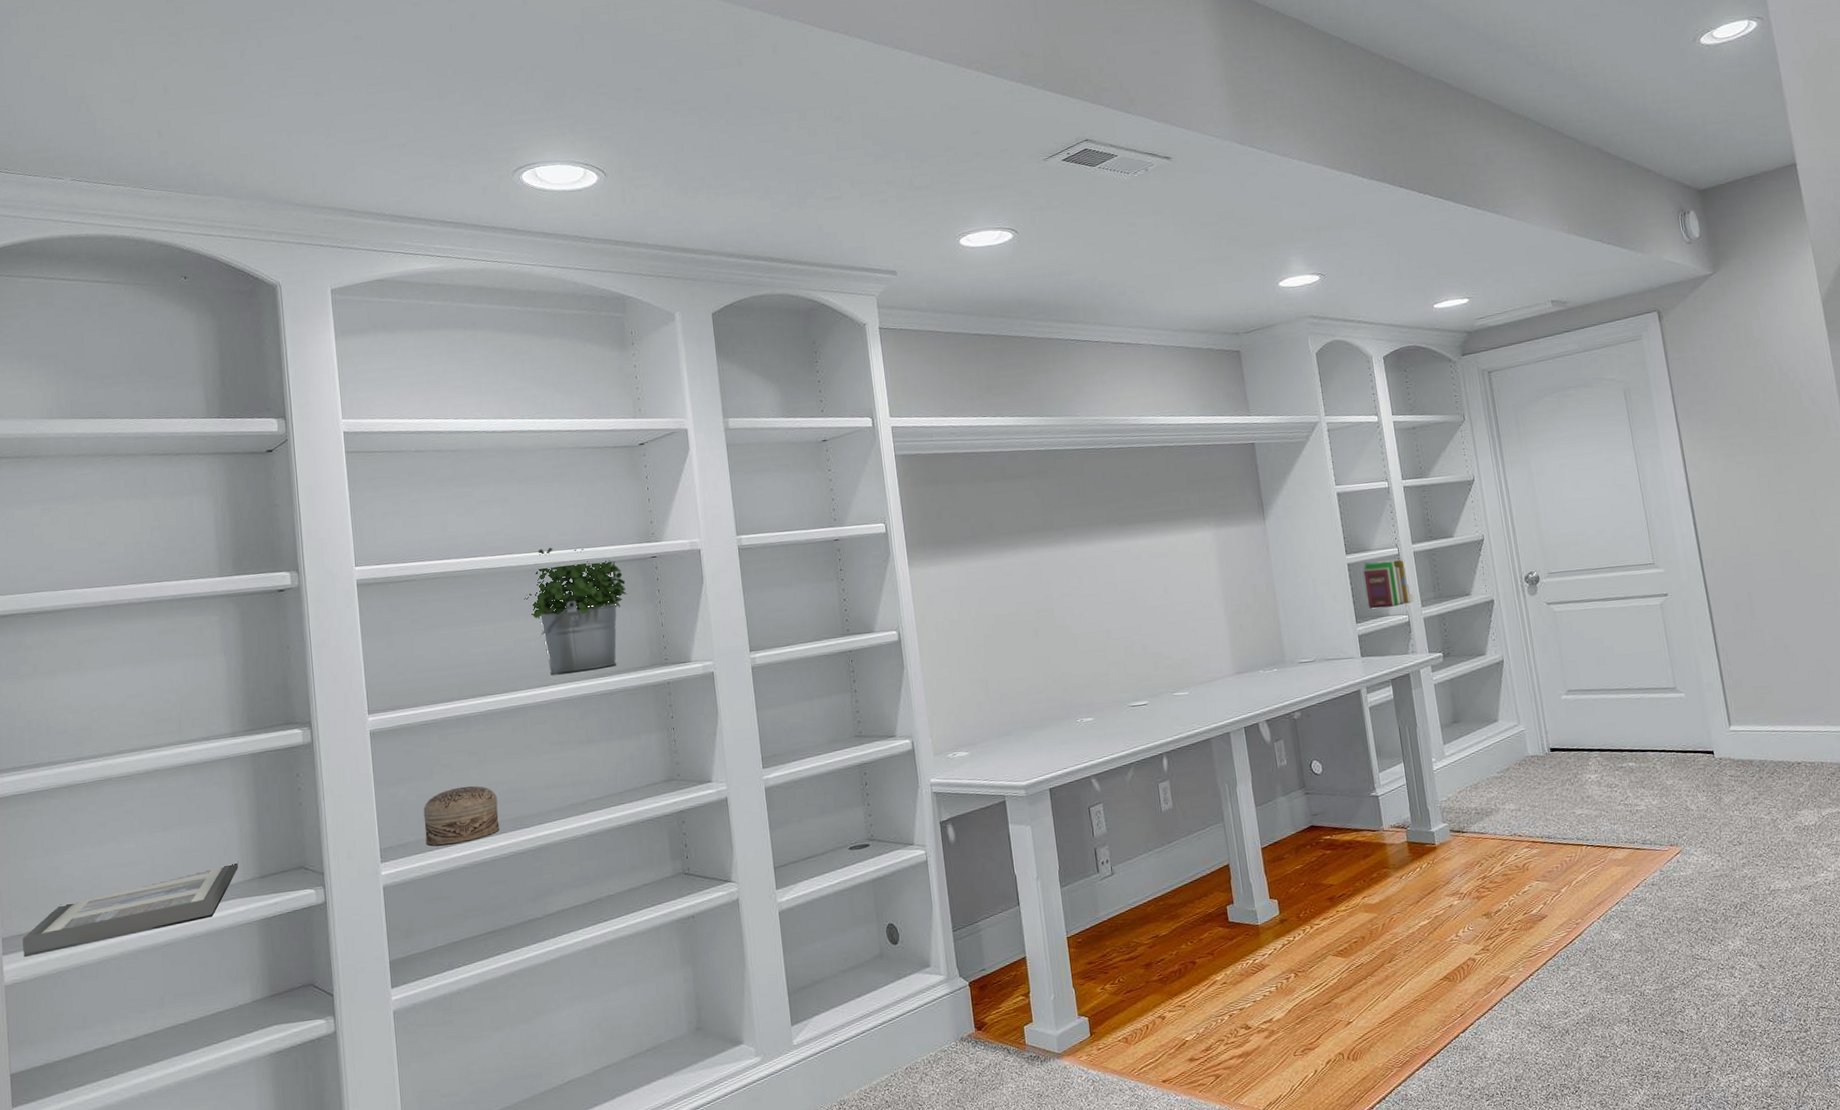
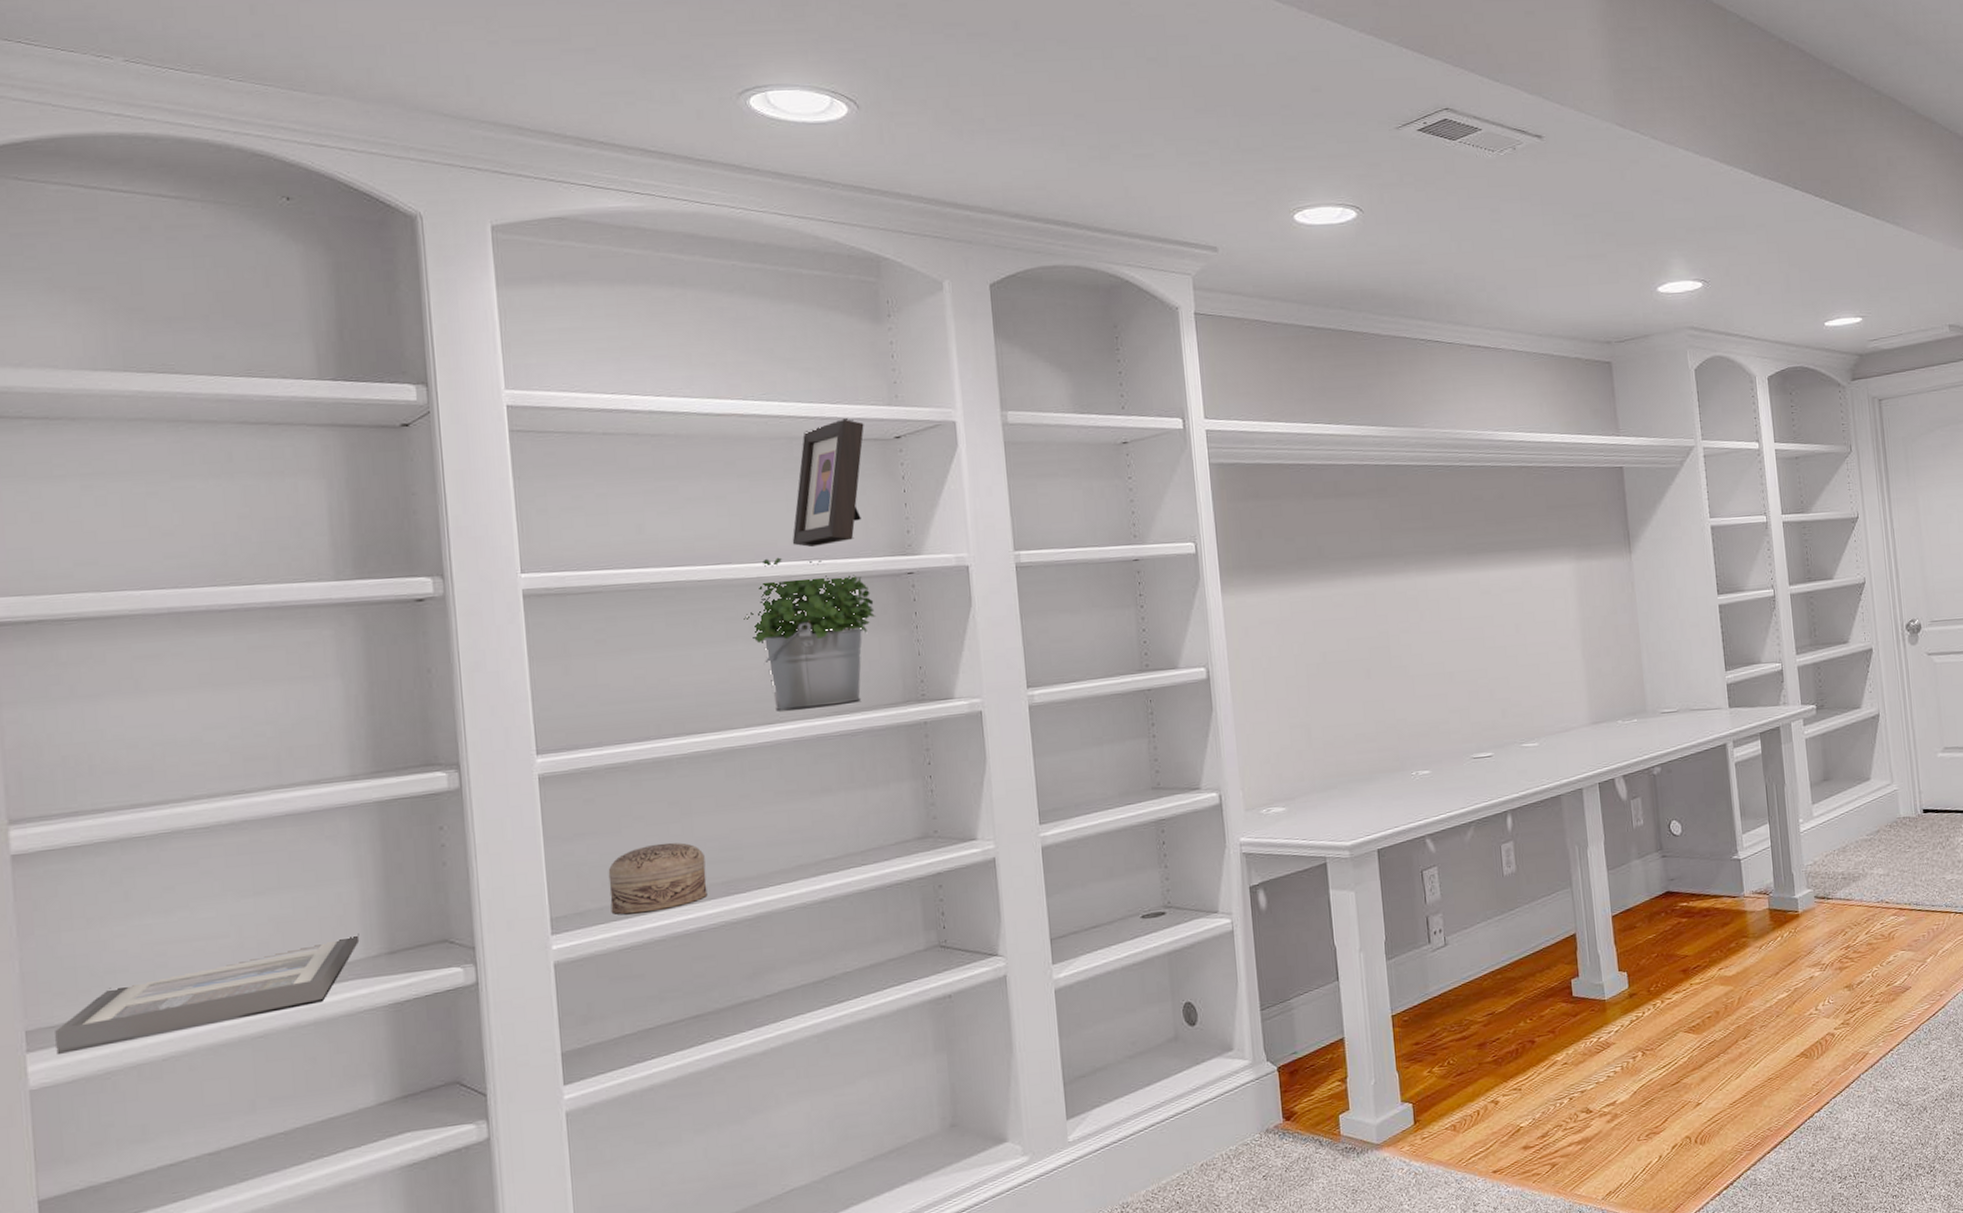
picture frame: none [560,431,615,538] -> present [792,420,864,548]
books: present [1363,560,1414,608] -> none [1735,602,1789,654]

